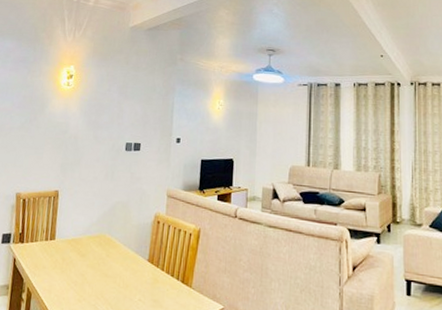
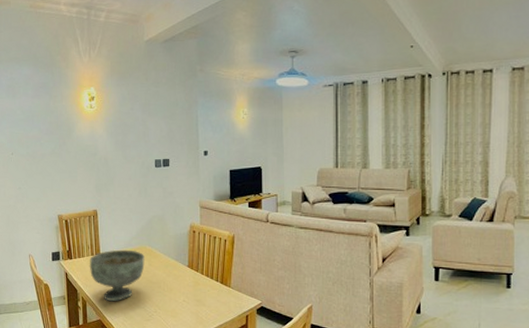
decorative bowl: none [40,236,103,295] -> present [89,249,145,301]

